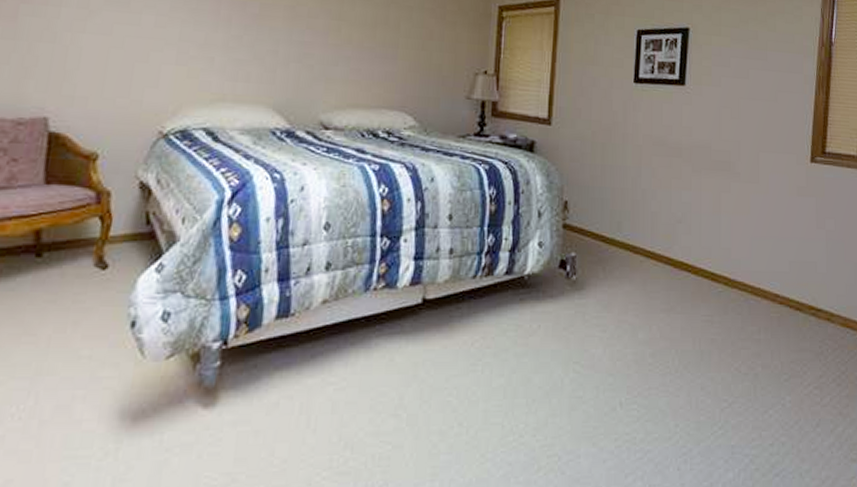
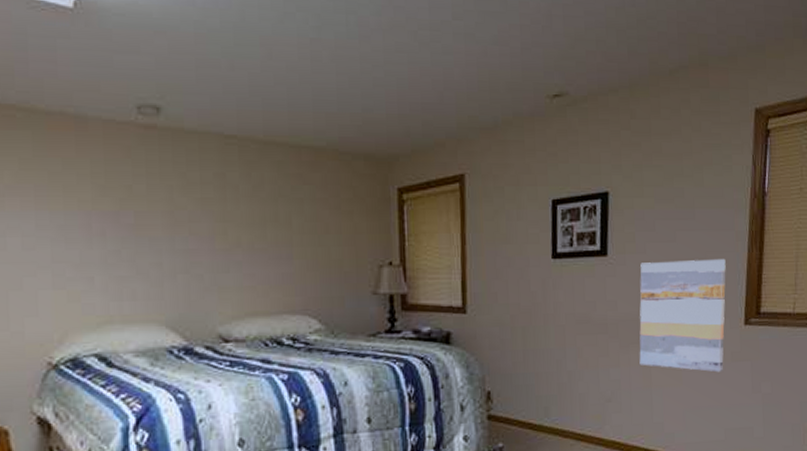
wall art: none [710,95,794,205] -> present [639,258,726,373]

